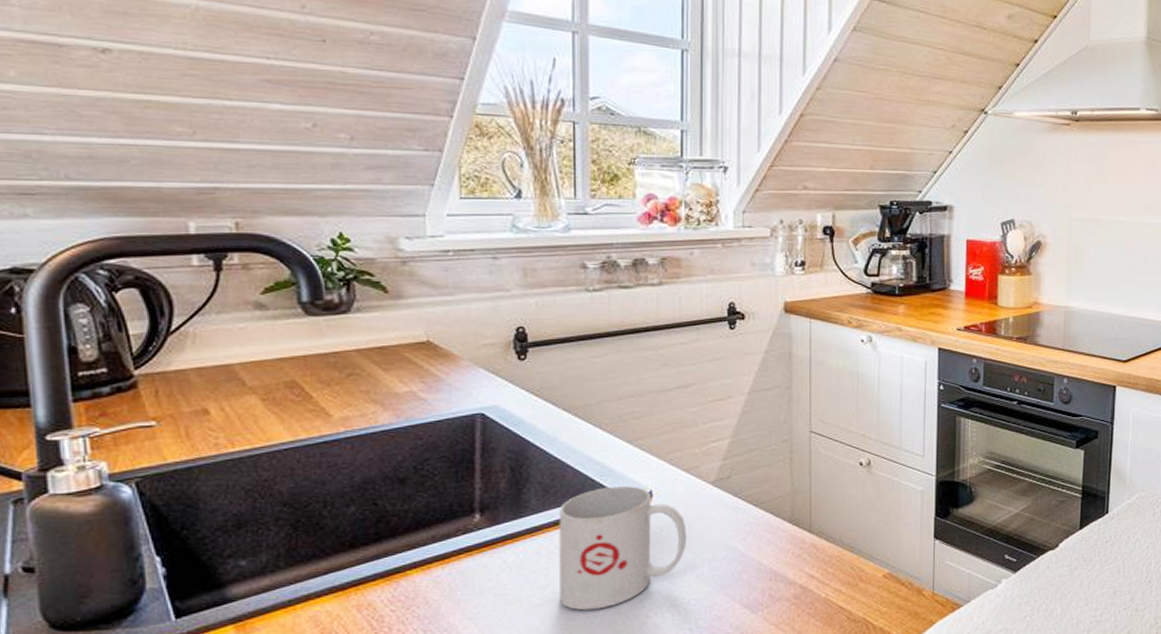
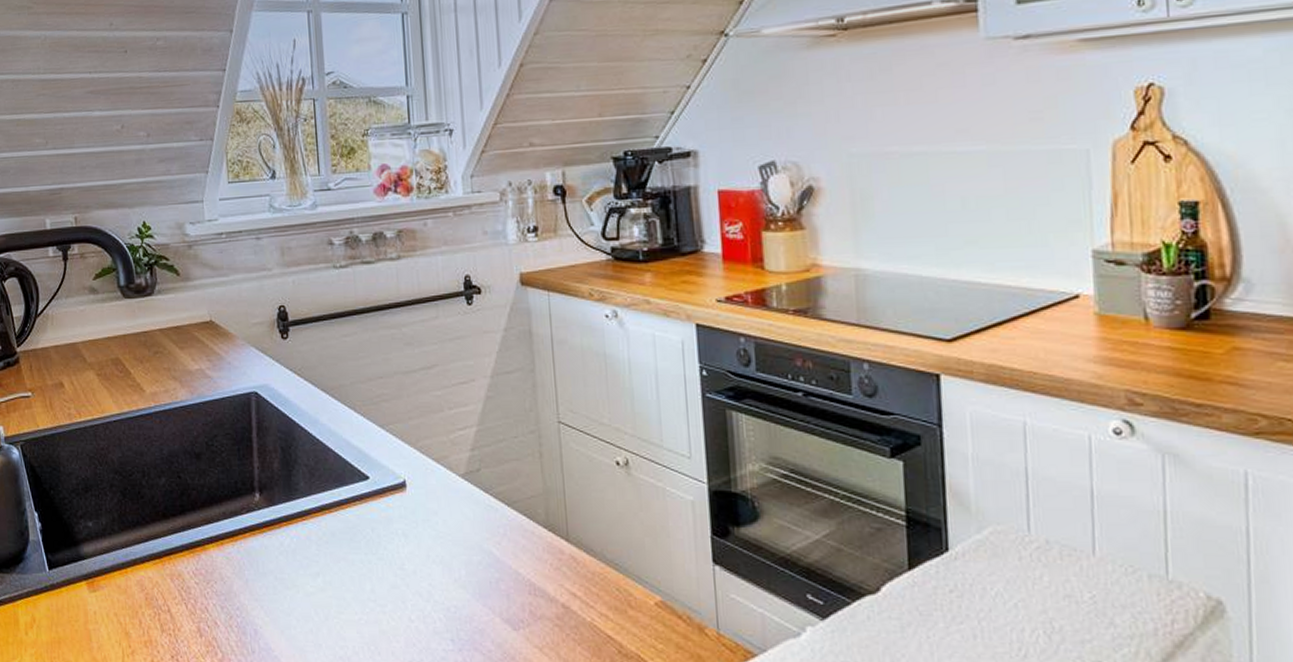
mug: present [558,486,687,611] -> none [324,474,443,605]

